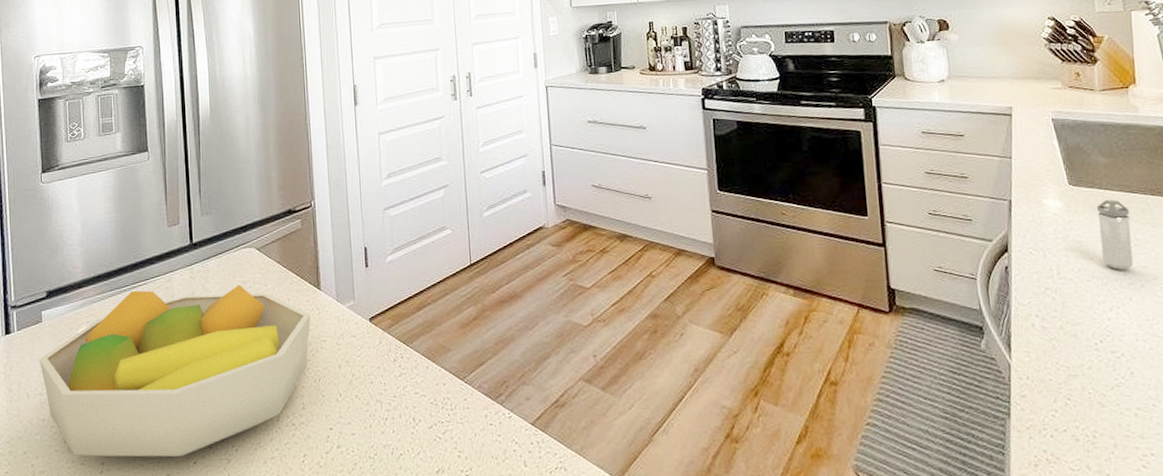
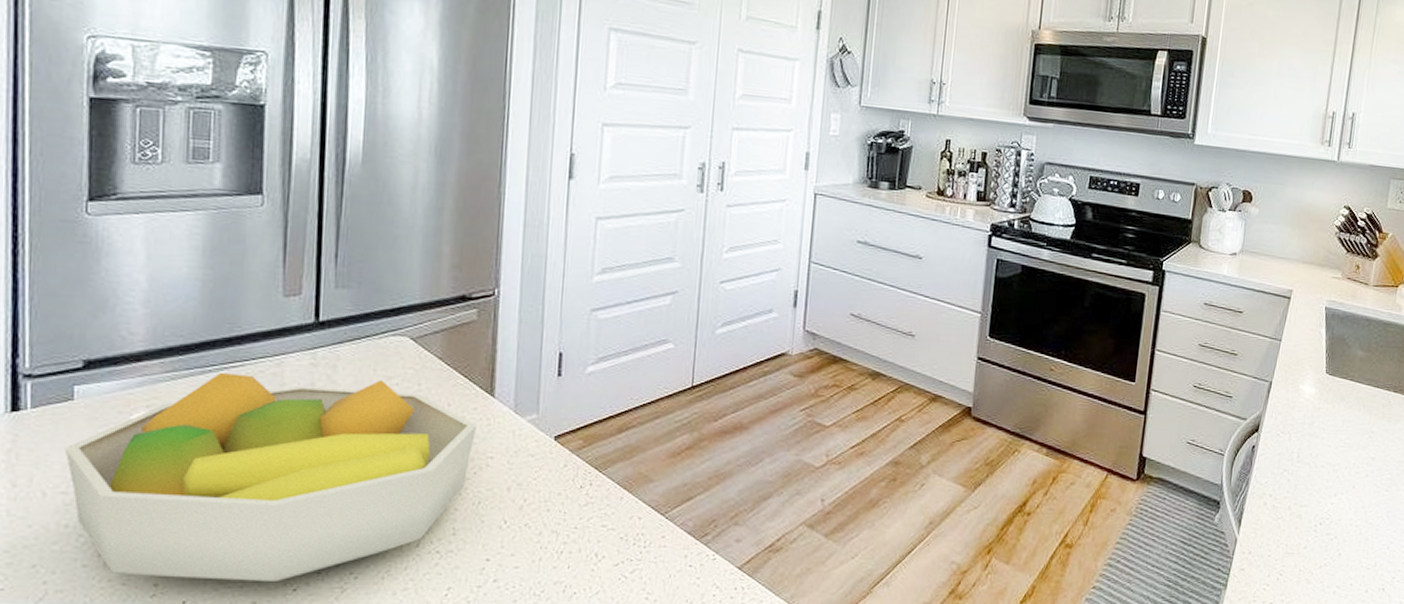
shaker: present [1097,199,1133,270] -> none [1339,391,1373,459]

